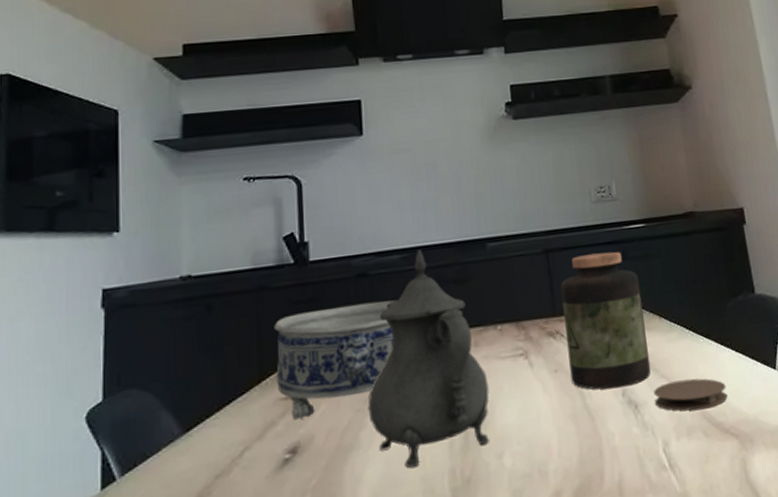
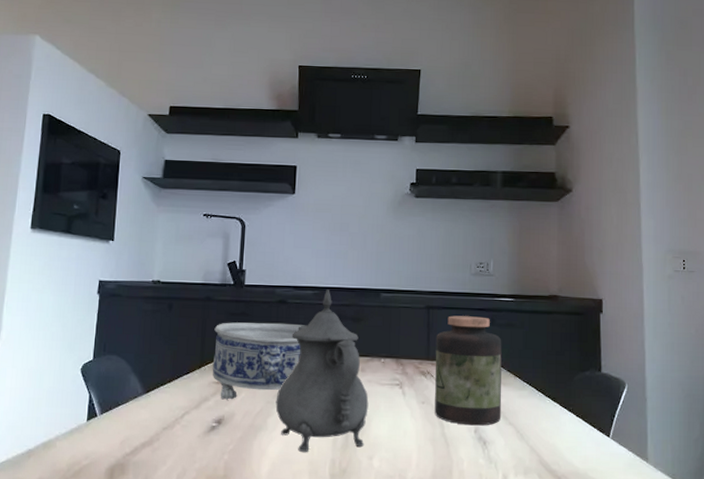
coaster: present [654,378,728,411] -> none [501,429,564,457]

